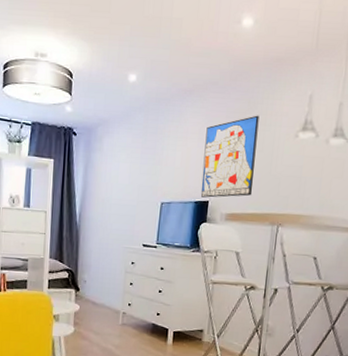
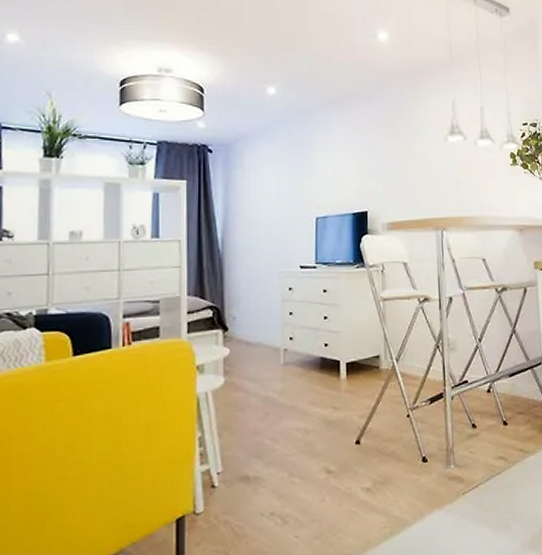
wall art: present [200,115,260,198] -> none [356,122,412,208]

